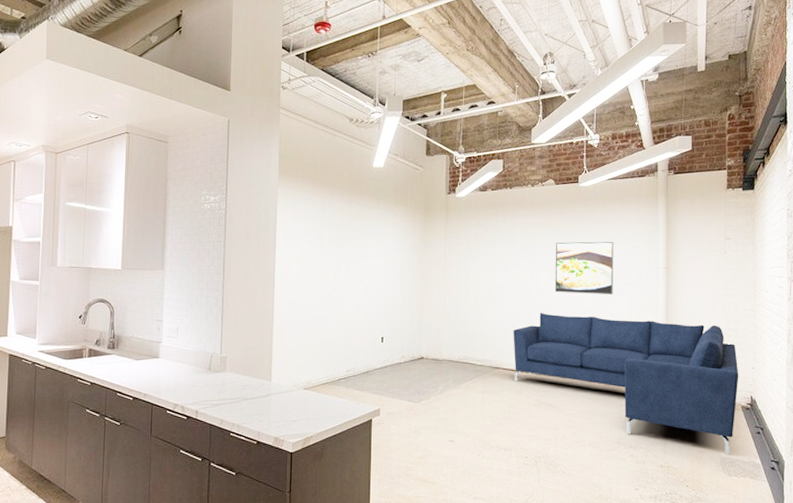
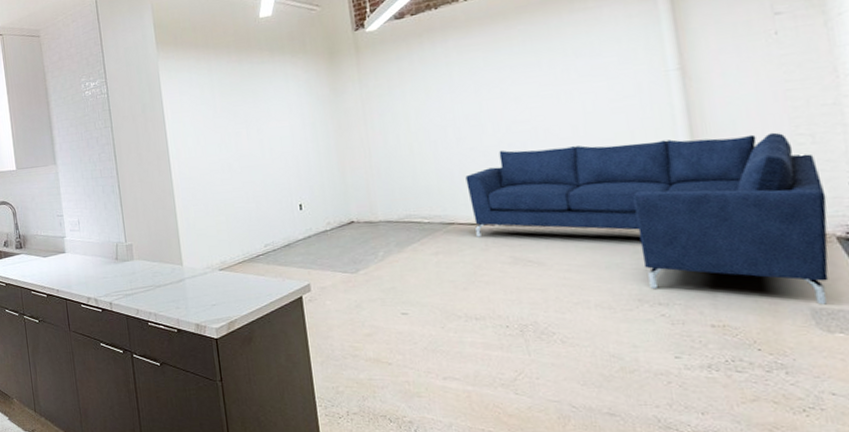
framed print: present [554,241,614,294] -> none [507,48,602,124]

